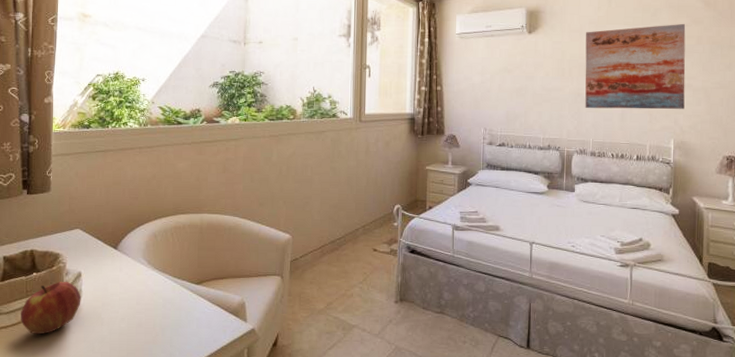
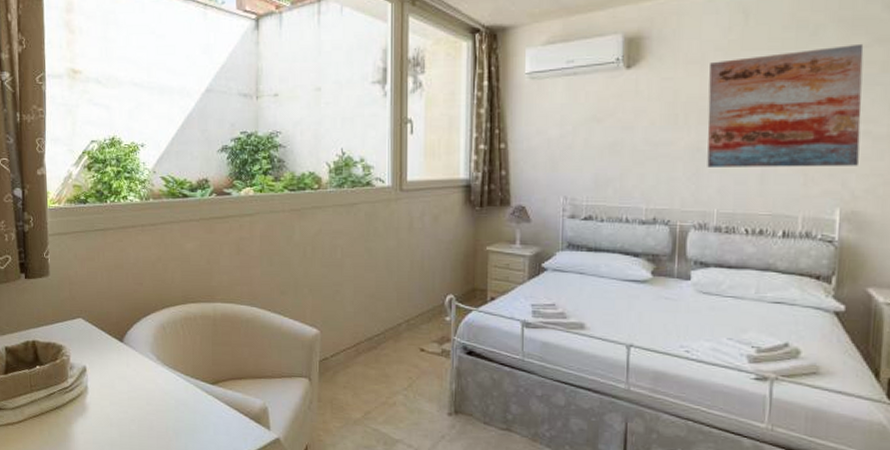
apple: present [21,282,81,335] -> none [26,376,88,434]

